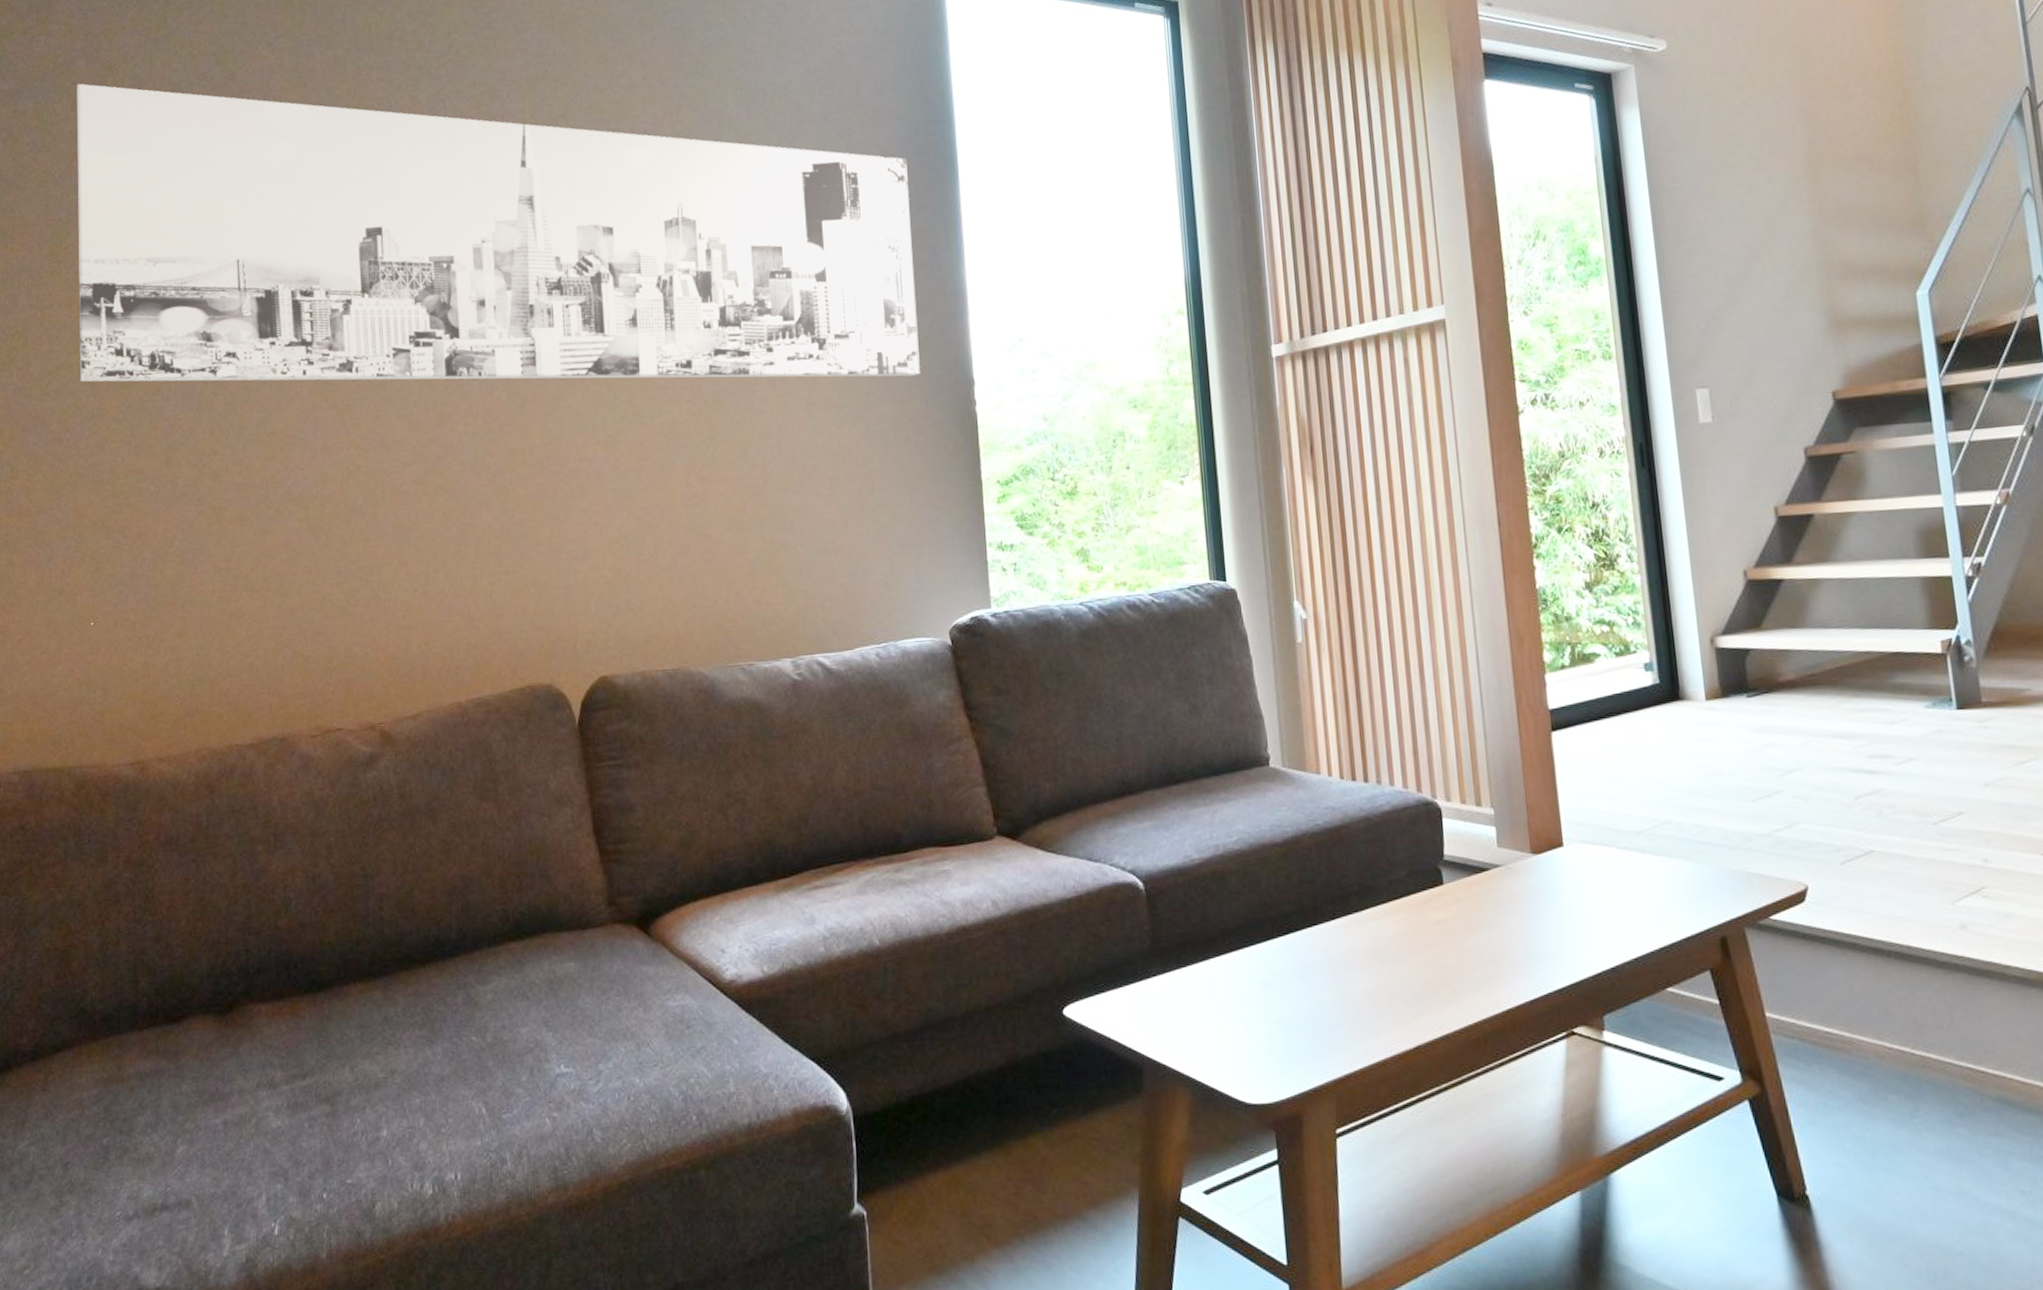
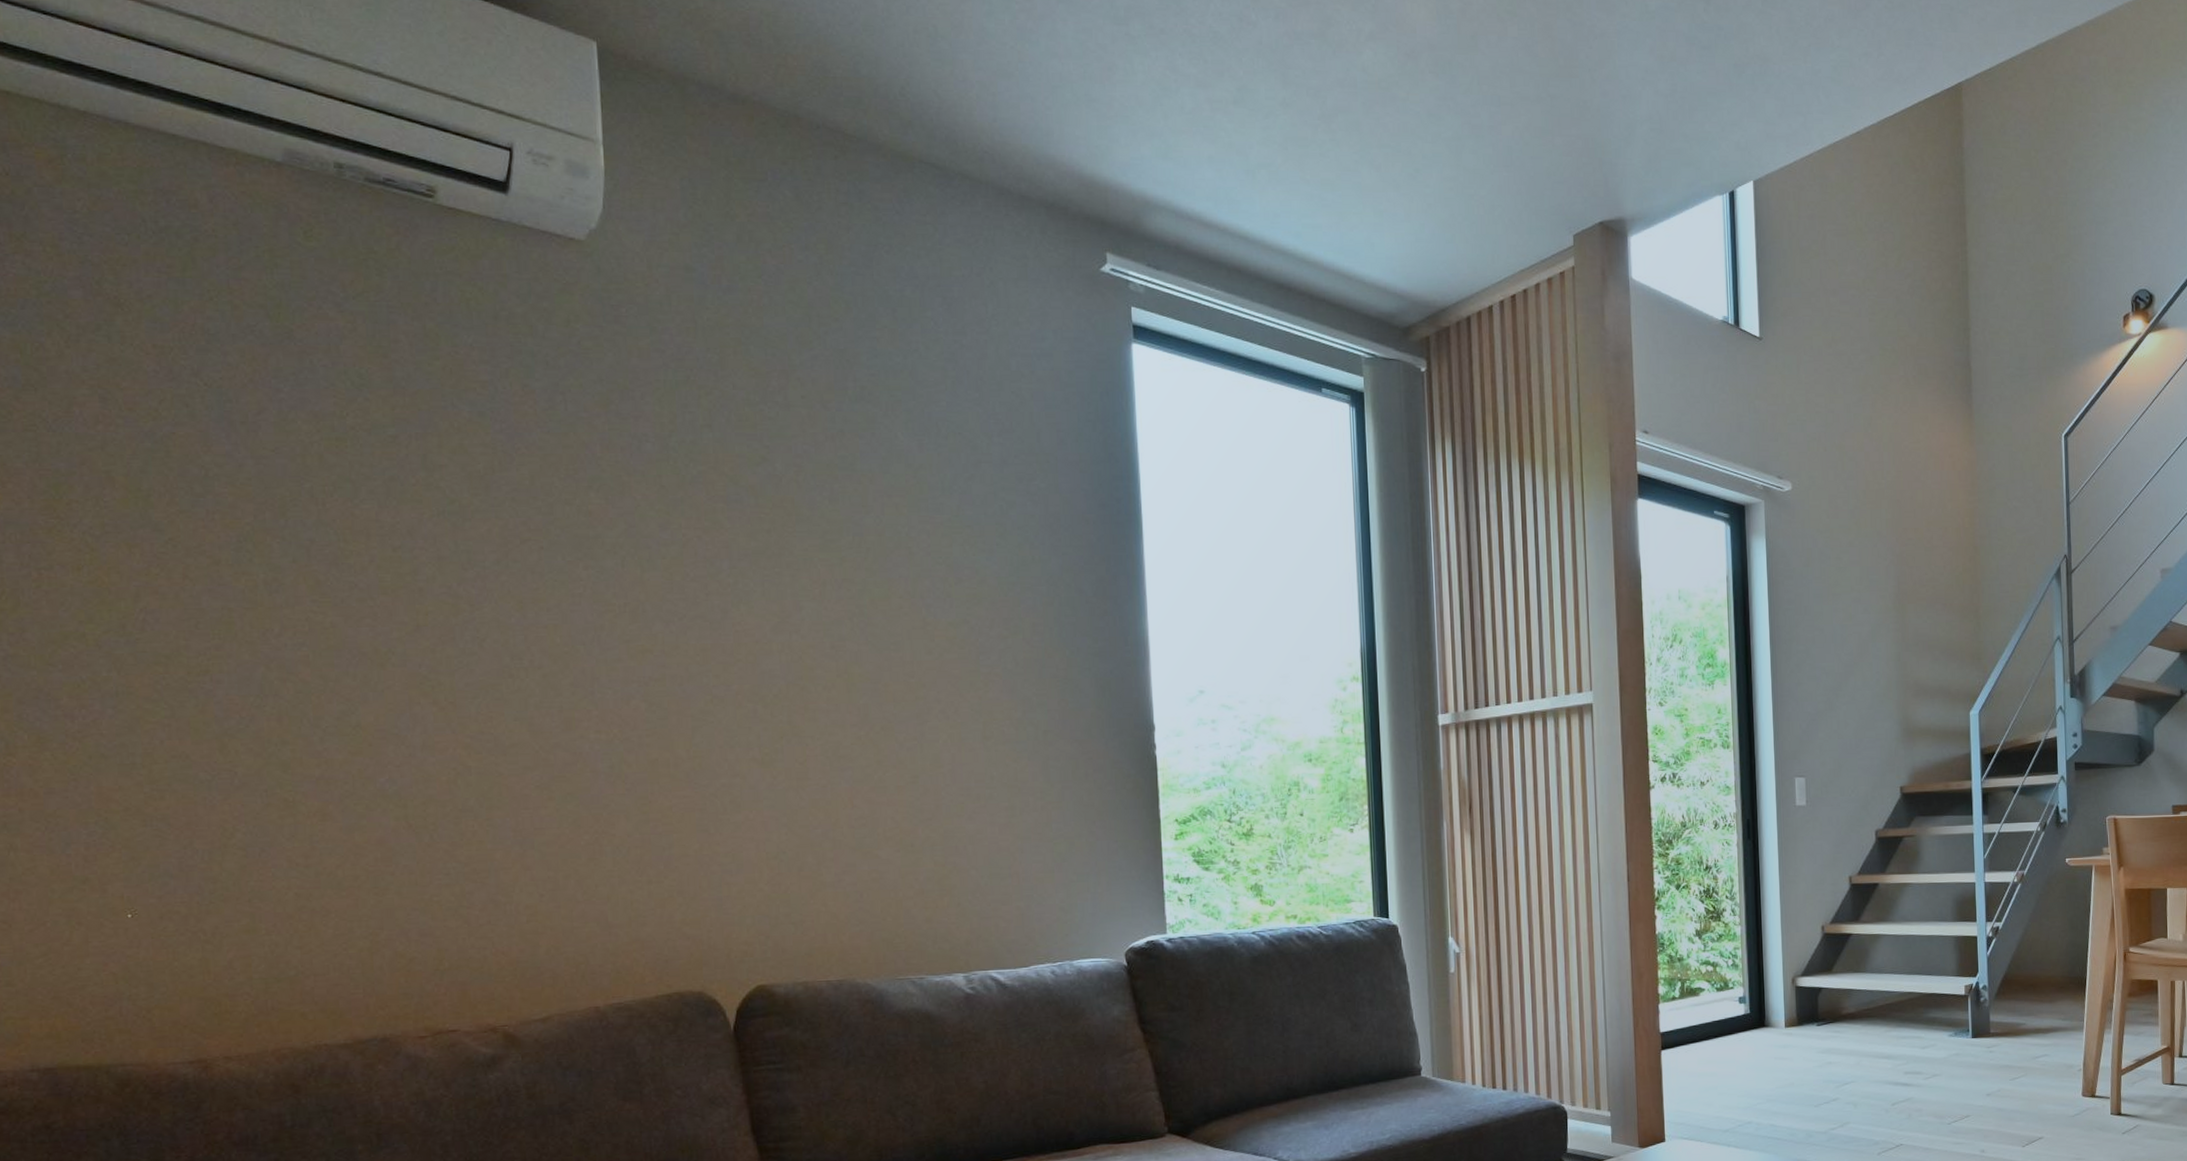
wall art: present [76,83,920,382] -> none [72,317,1100,718]

